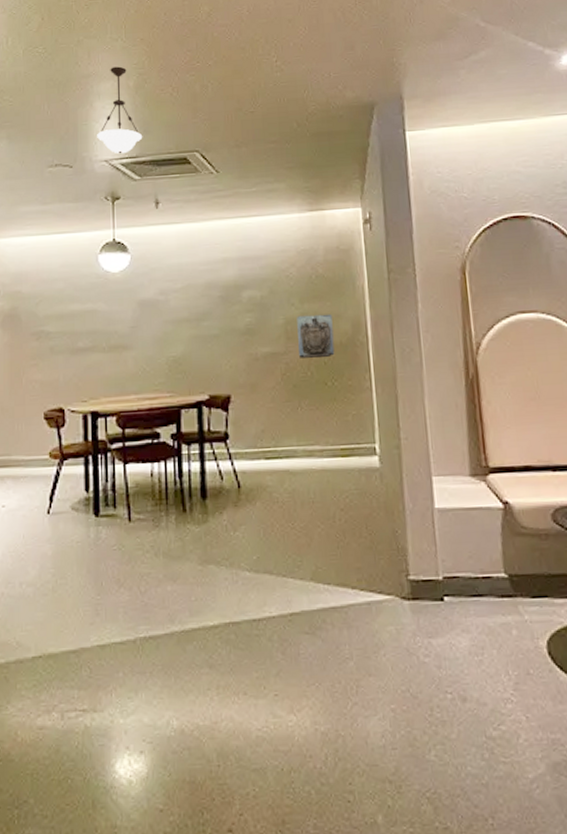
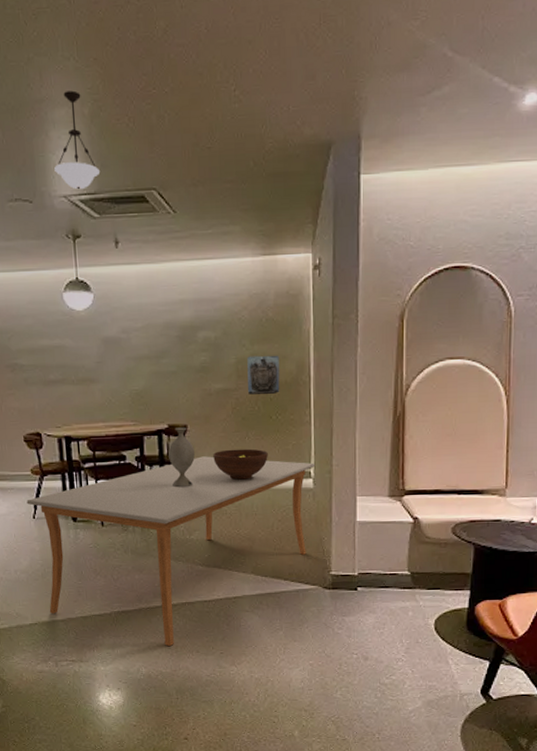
dining table: none [41,431,381,687] -> present [26,456,316,647]
decorative vase: none [209,398,241,471] -> present [168,427,196,488]
fruit bowl: none [261,421,325,460] -> present [213,448,268,480]

